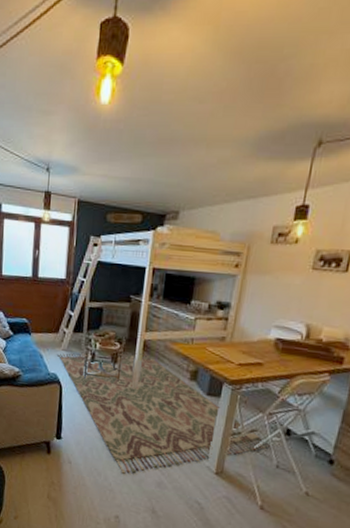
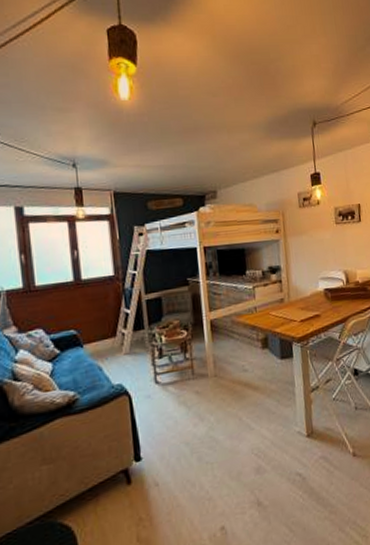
rug: present [56,351,270,474] -> none [118,332,345,474]

